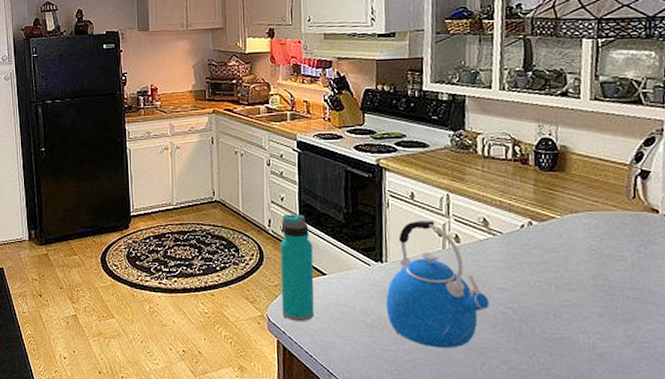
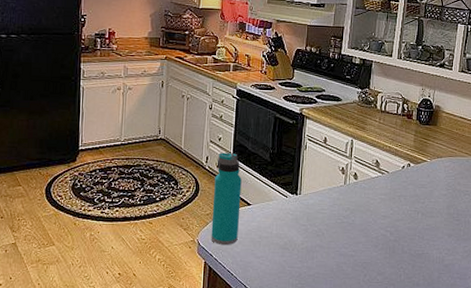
kettle: present [385,221,489,349] -> none [296,161,374,265]

